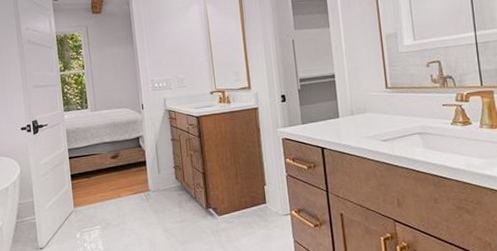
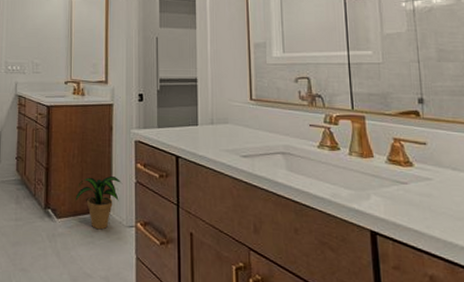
potted plant: none [233,173,275,221] -> present [75,176,123,230]

